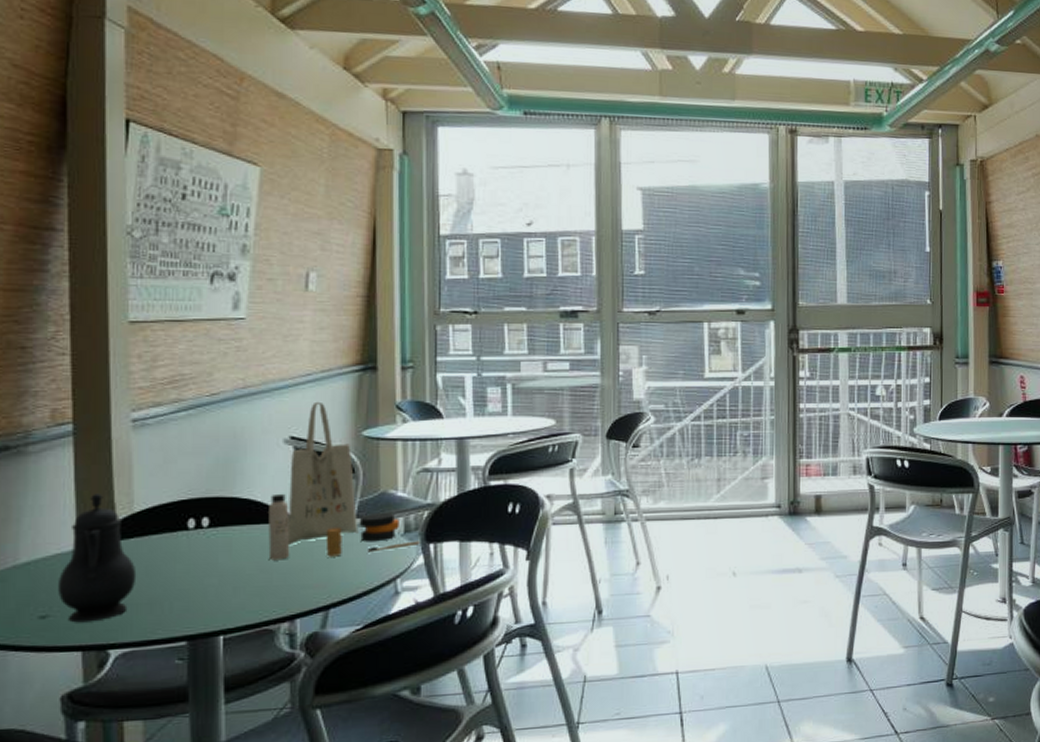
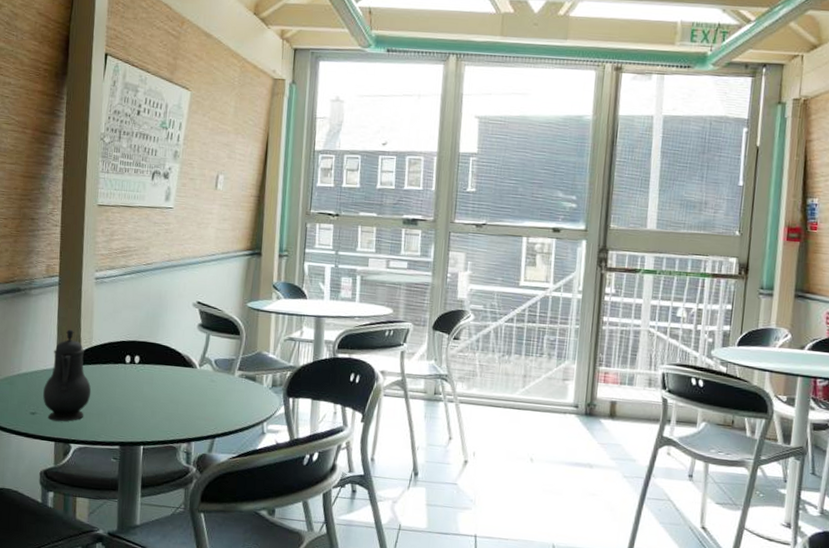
tote bag: present [268,401,420,561] -> none [176,276,283,399]

